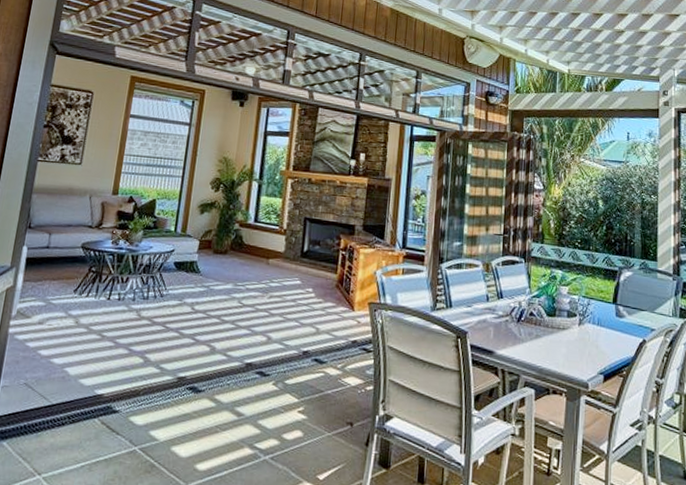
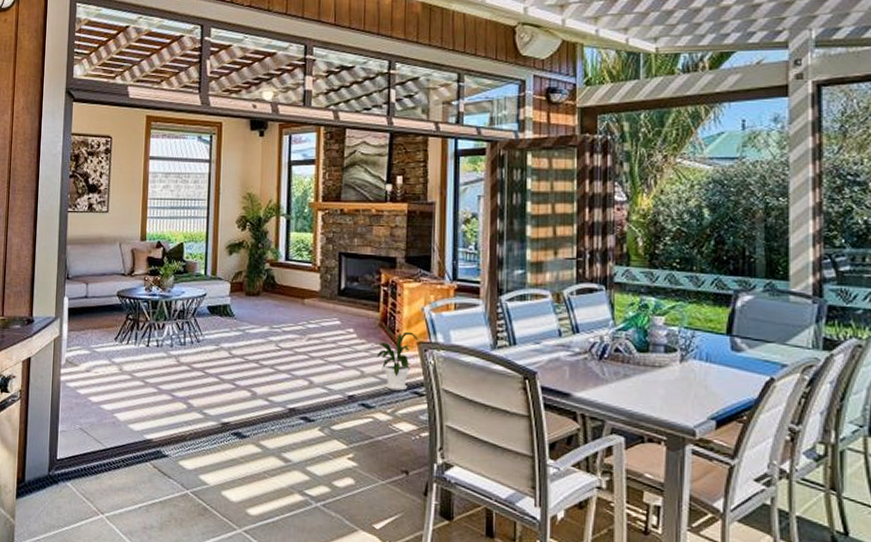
house plant: none [325,285,370,347] -> present [369,324,419,391]

